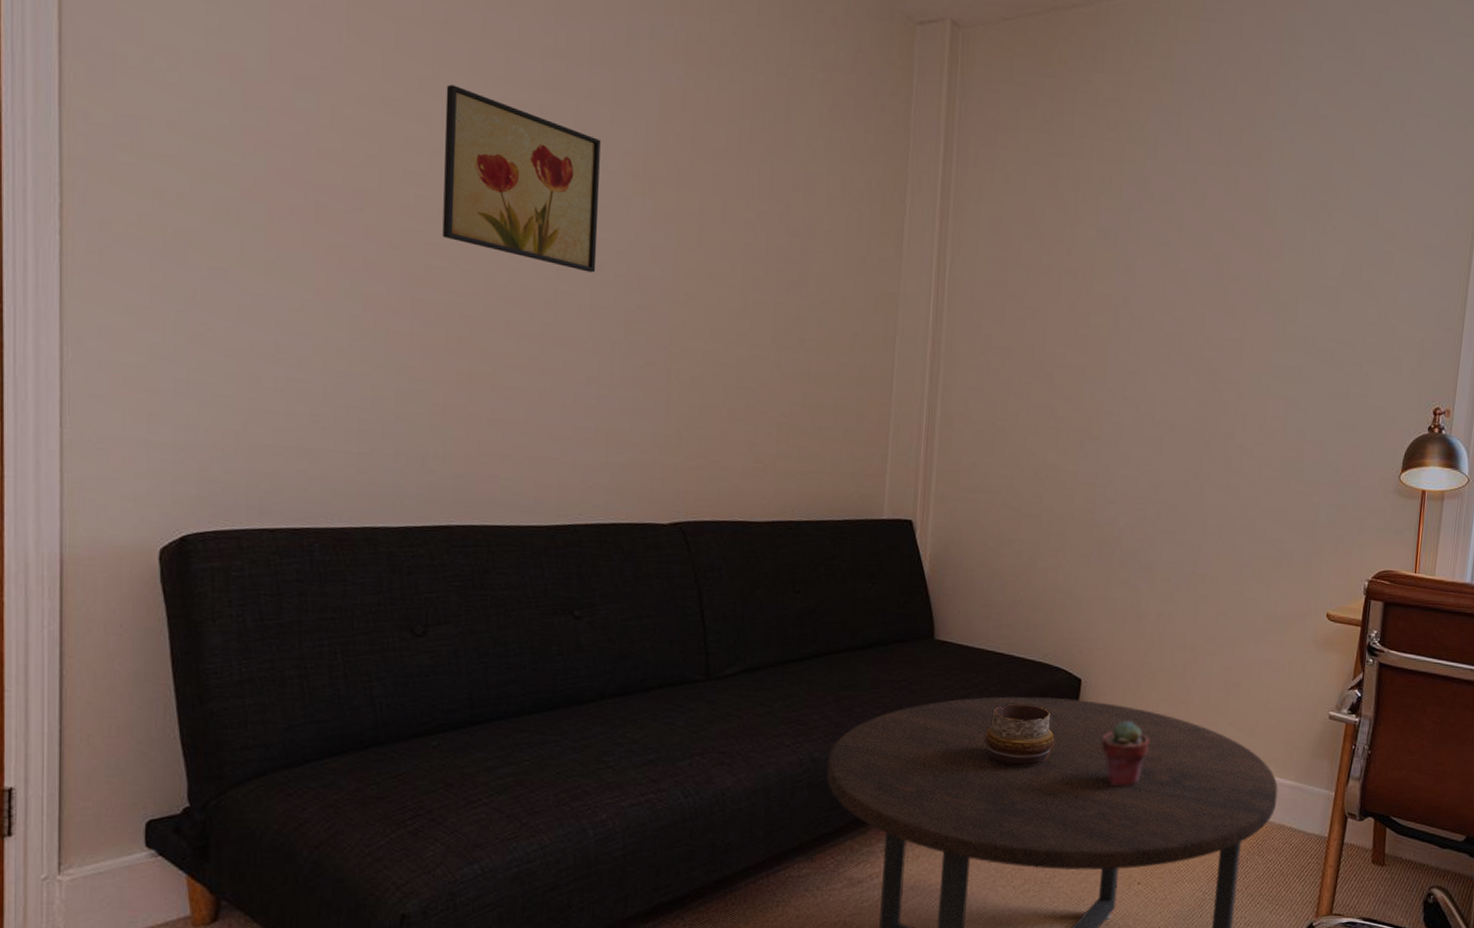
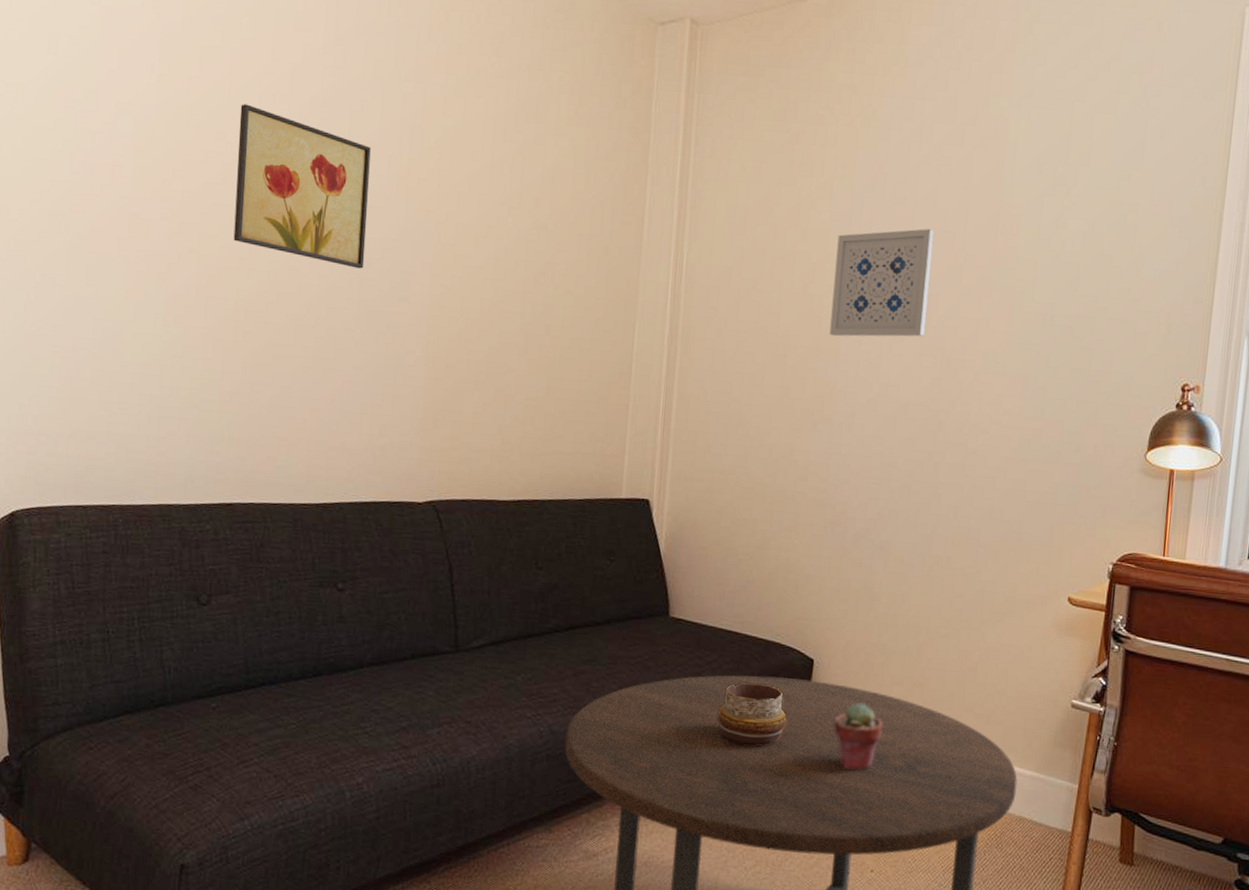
wall art: none [1096,249,1201,358] -> present [829,229,935,337]

